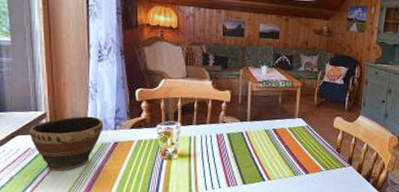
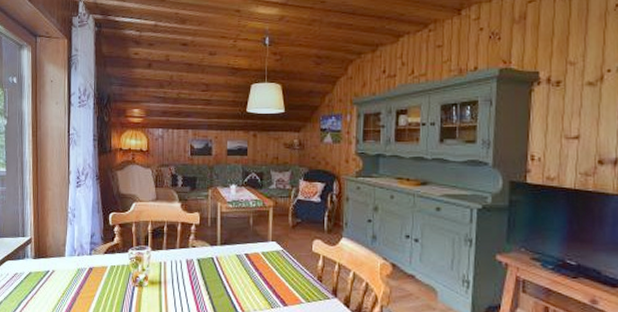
bowl: present [30,116,104,171] -> none [17,241,80,297]

